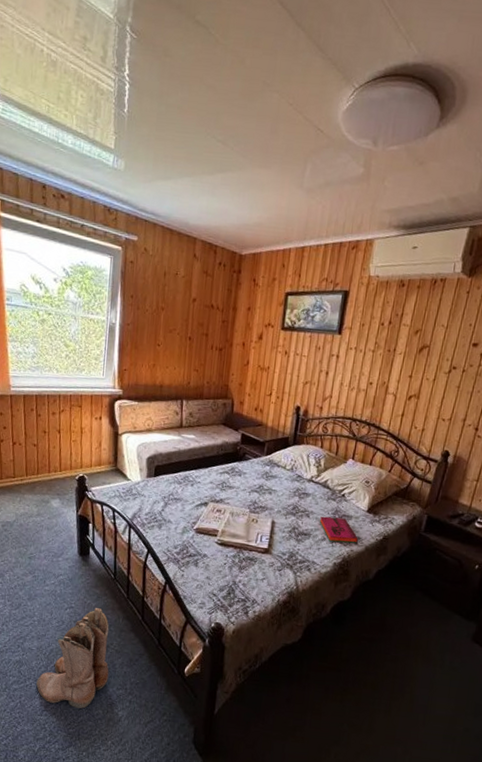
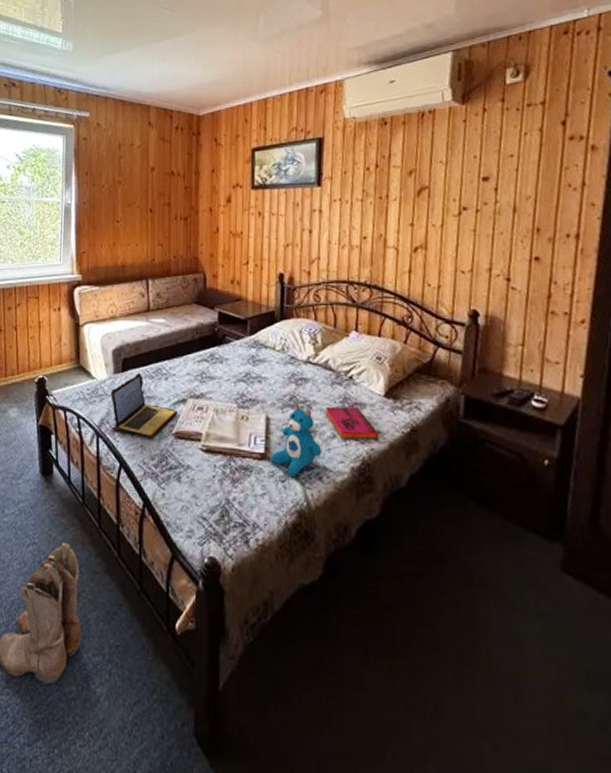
laptop: none [142,478,200,532] -> present [110,373,178,438]
teddy bear: none [272,511,314,567] -> present [271,402,322,476]

